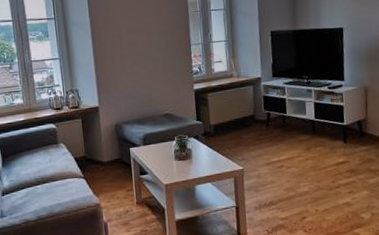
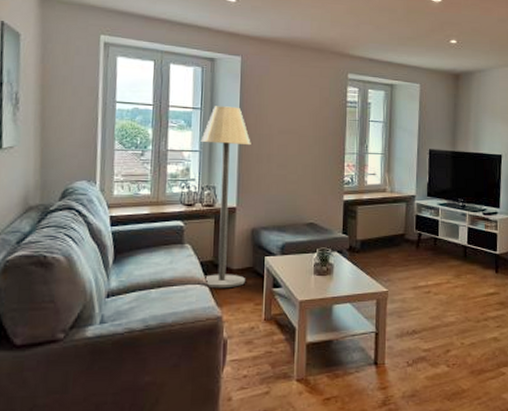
floor lamp: none [59,12,116,180] -> present [200,106,251,289]

